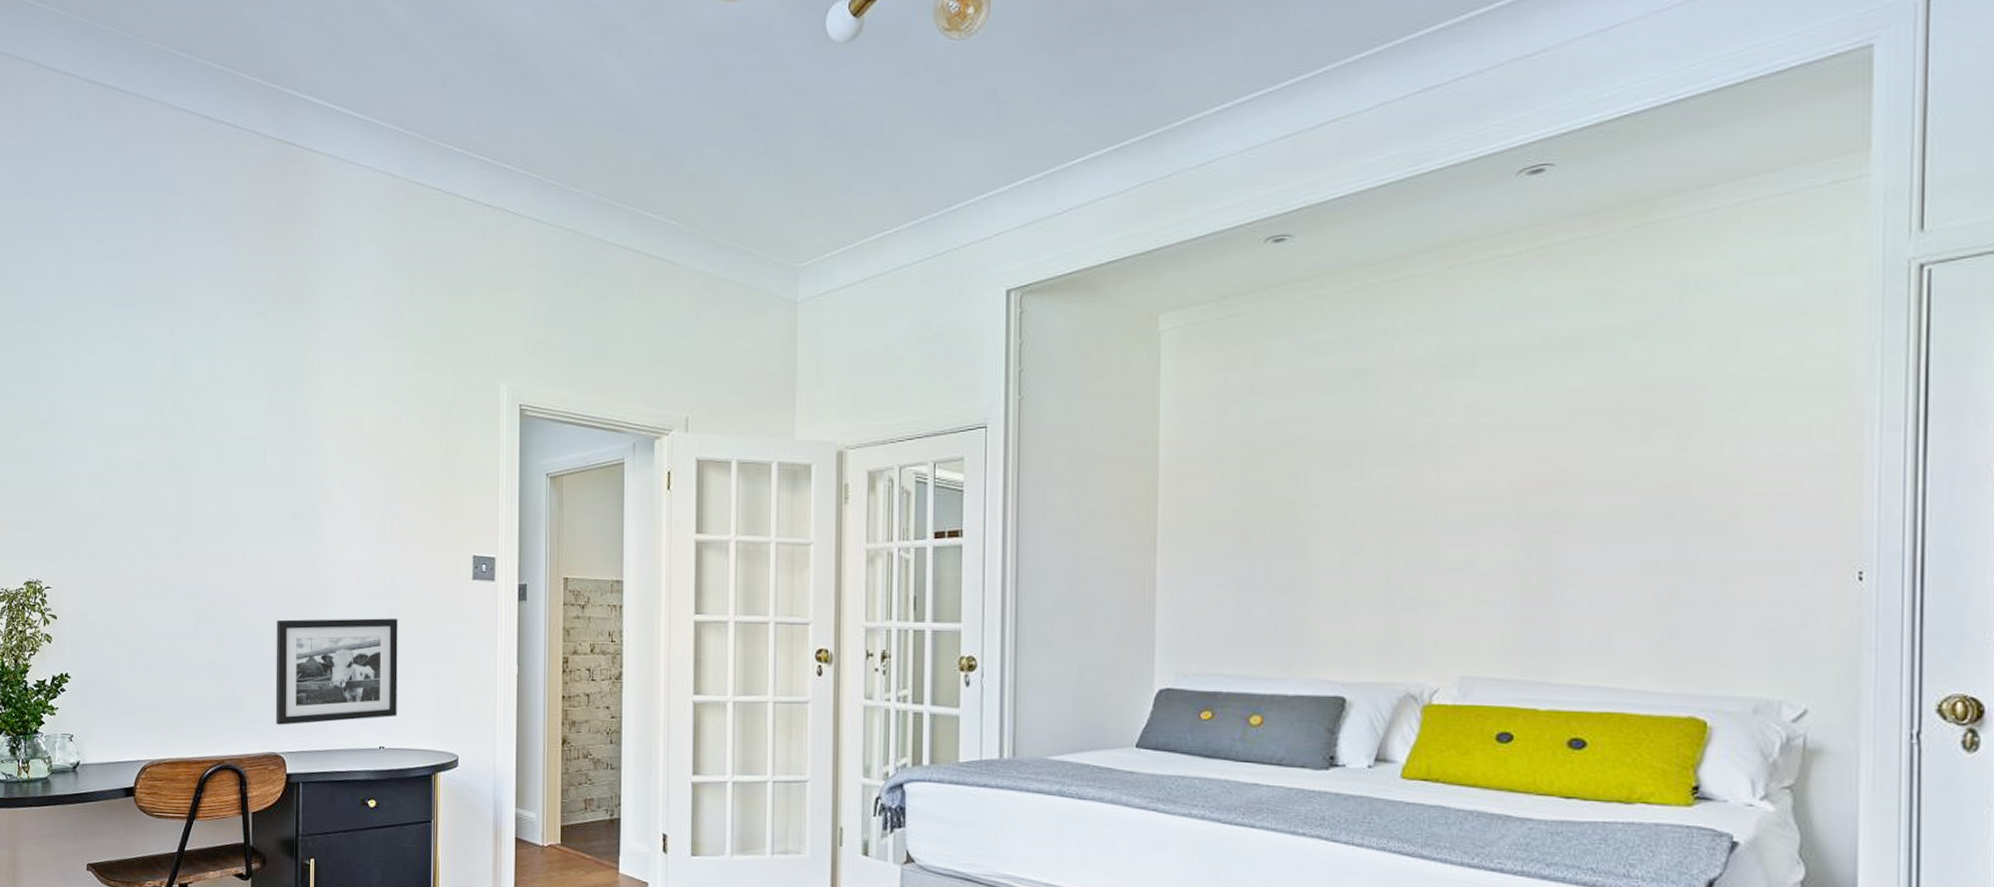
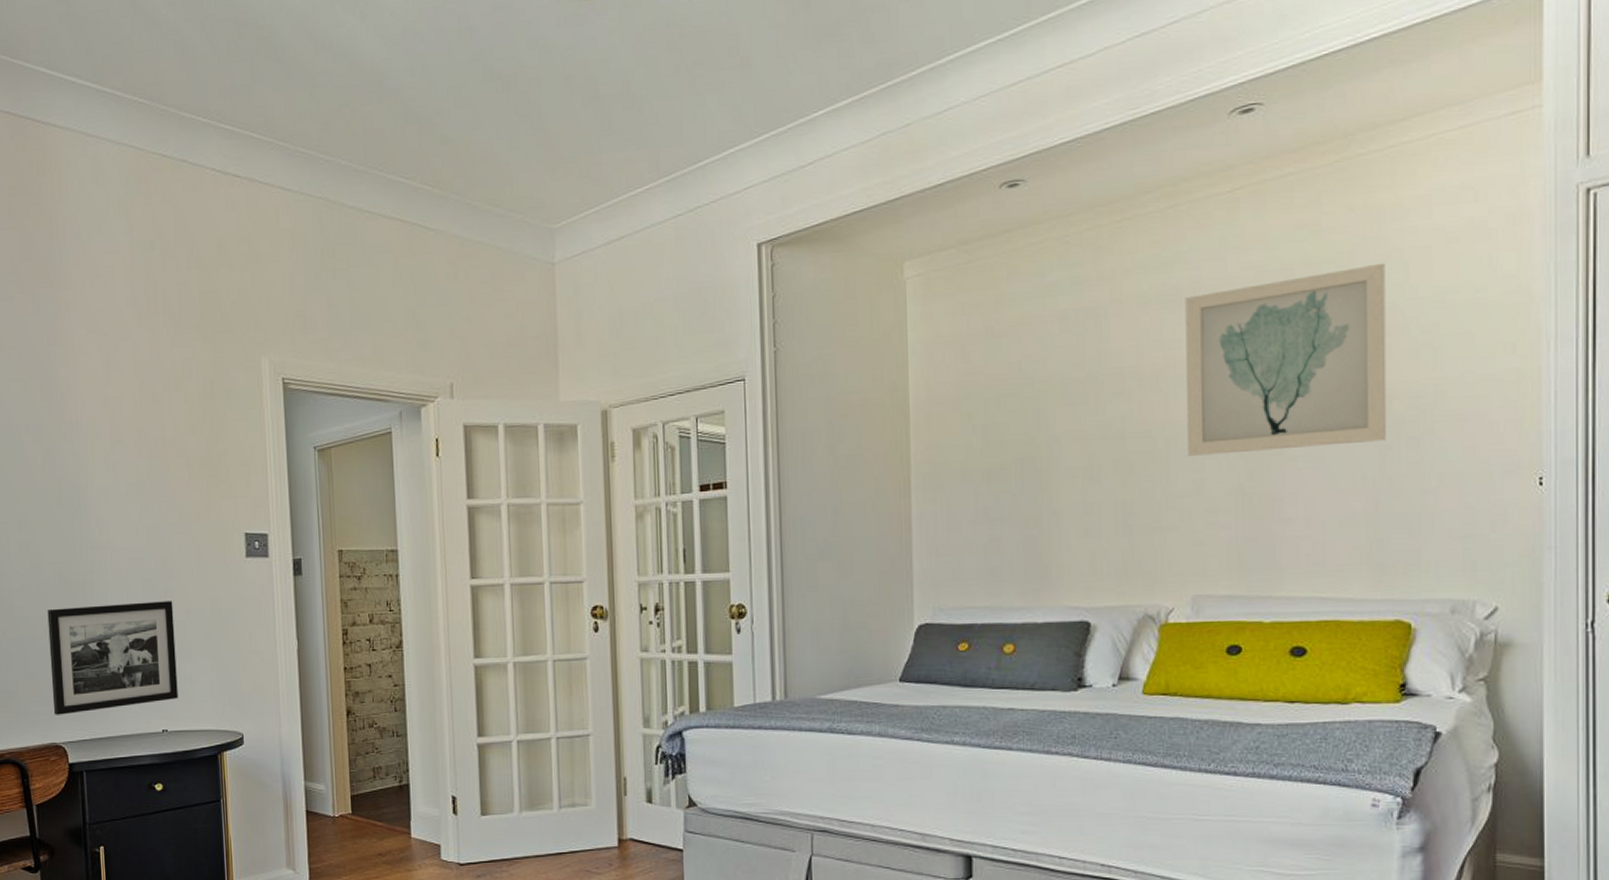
wall art: none [1460,335,1687,529] -> present [1185,263,1387,456]

